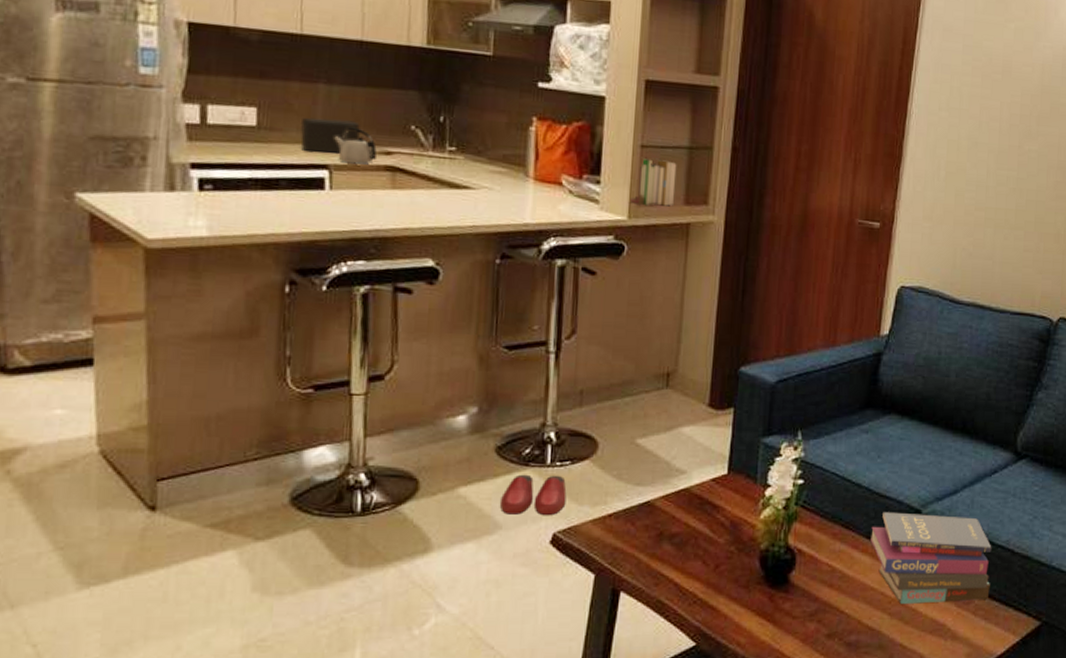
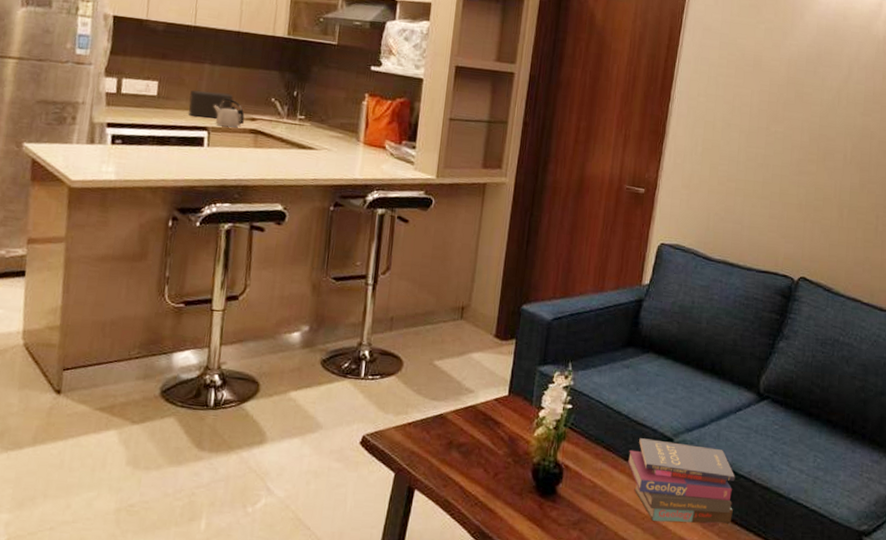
slippers: present [501,474,567,515] -> none [322,384,376,420]
books: present [629,158,677,207] -> none [438,129,478,169]

